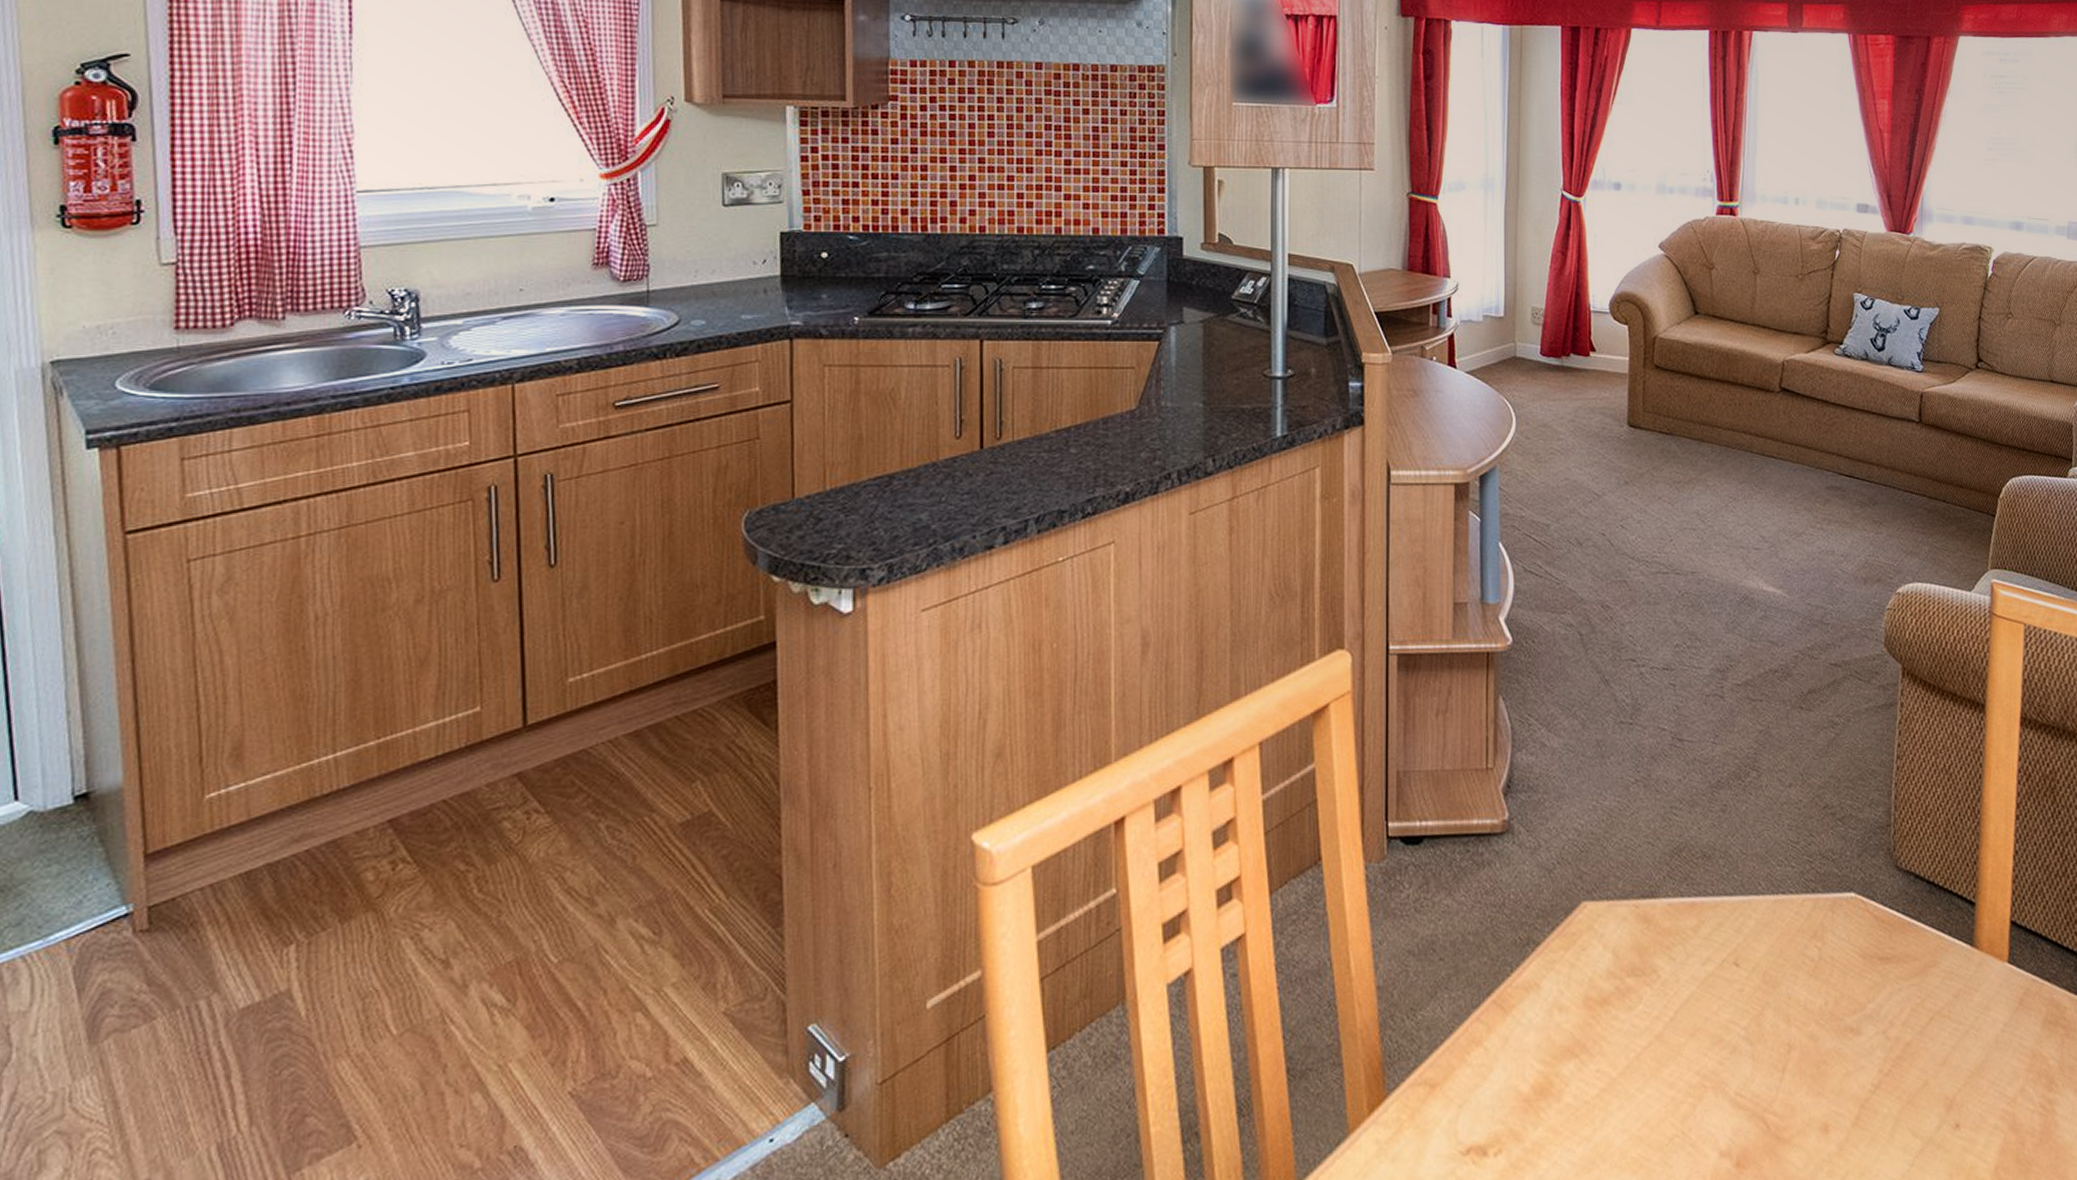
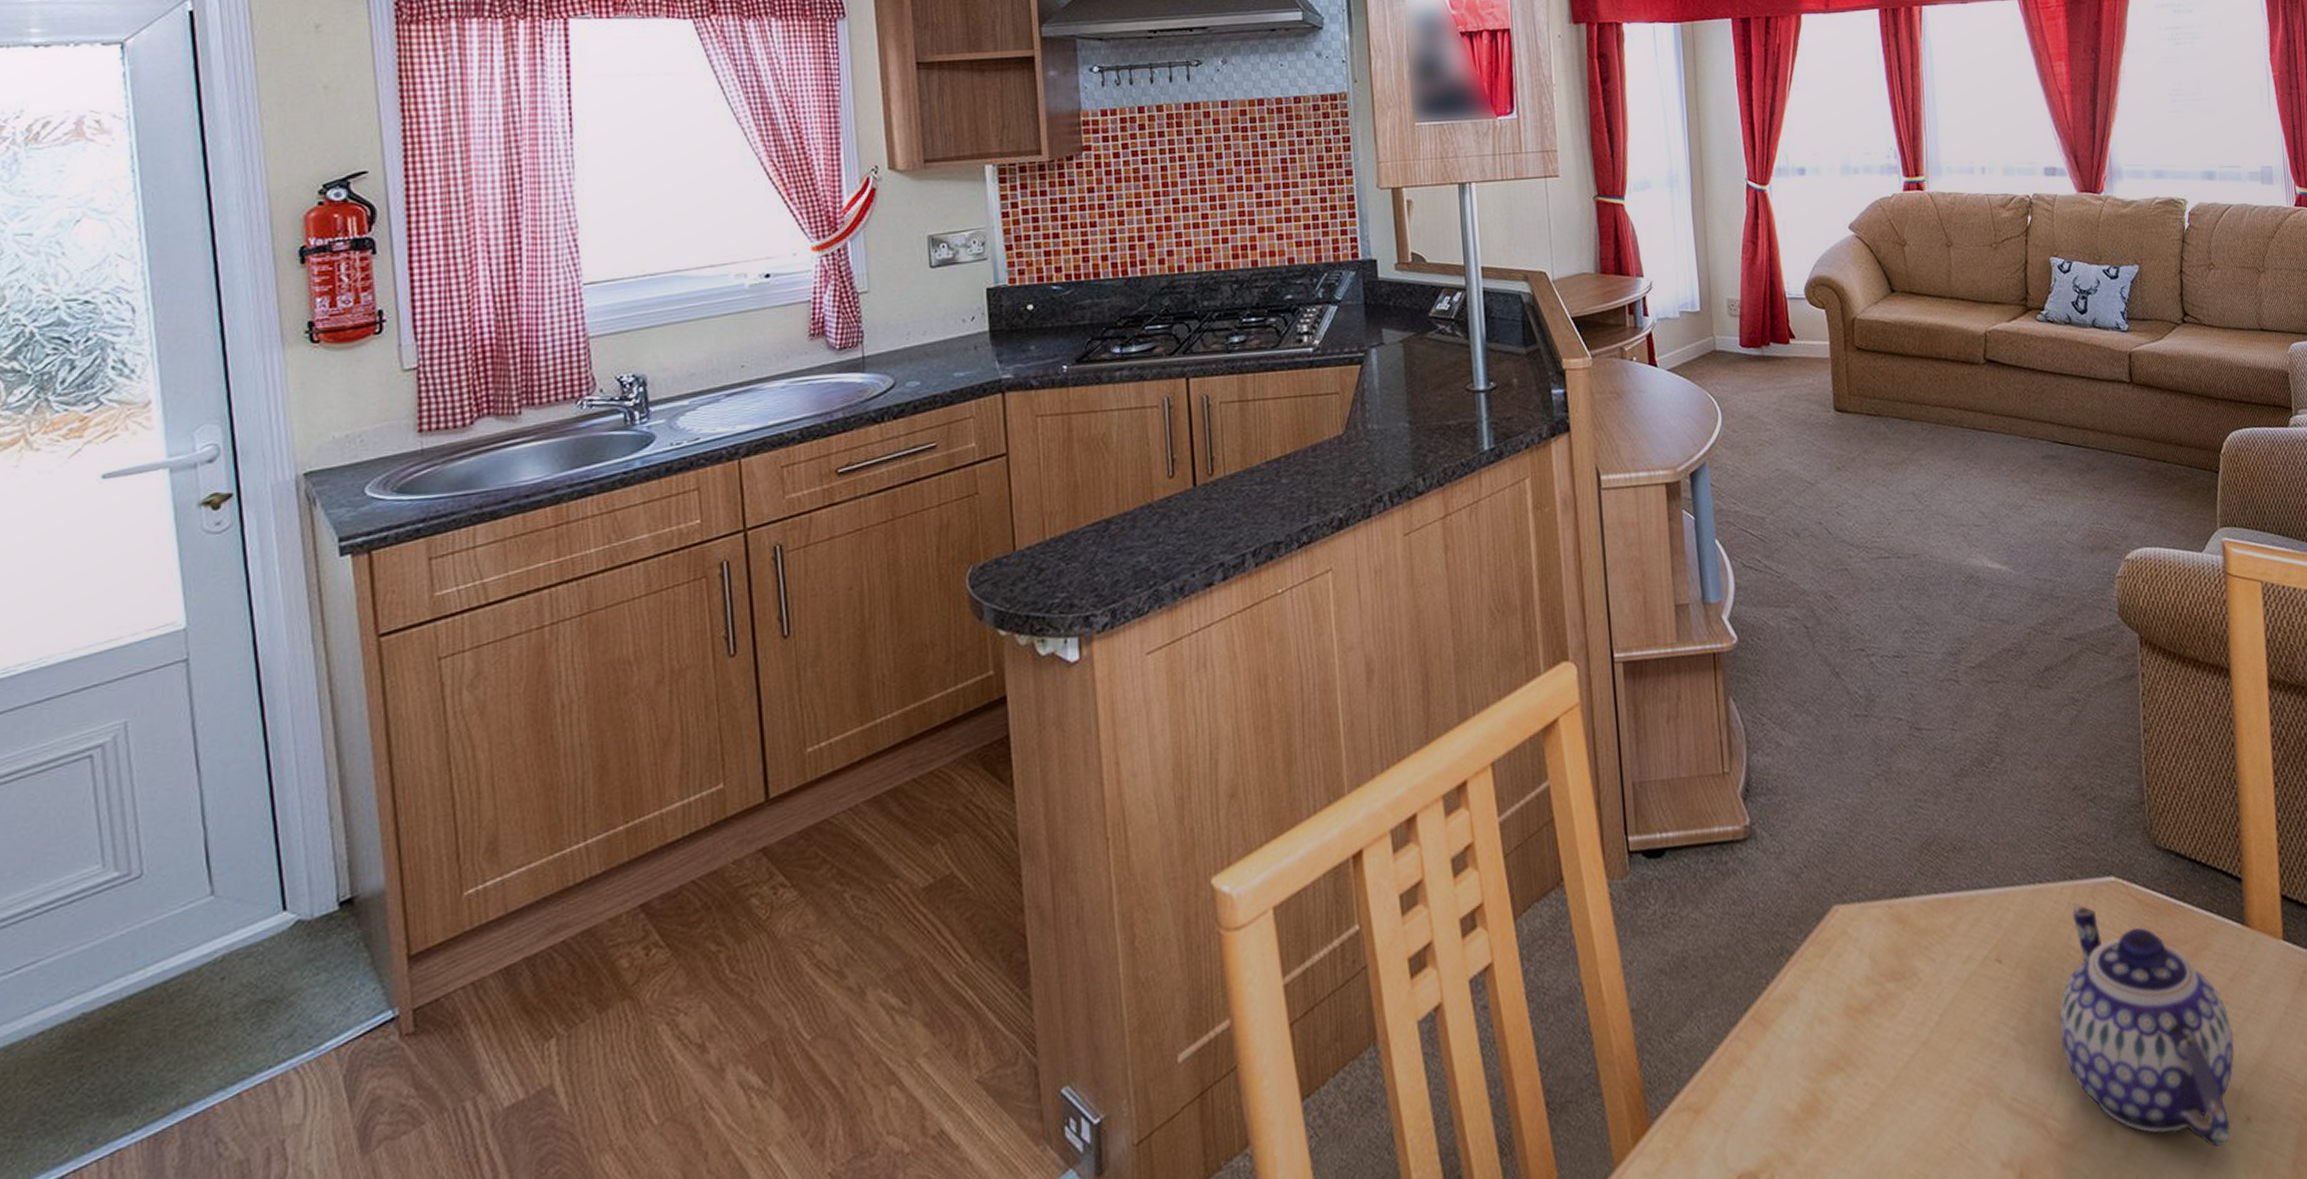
teapot: none [1788,914,1952,1150] -> present [2059,902,2235,1147]

